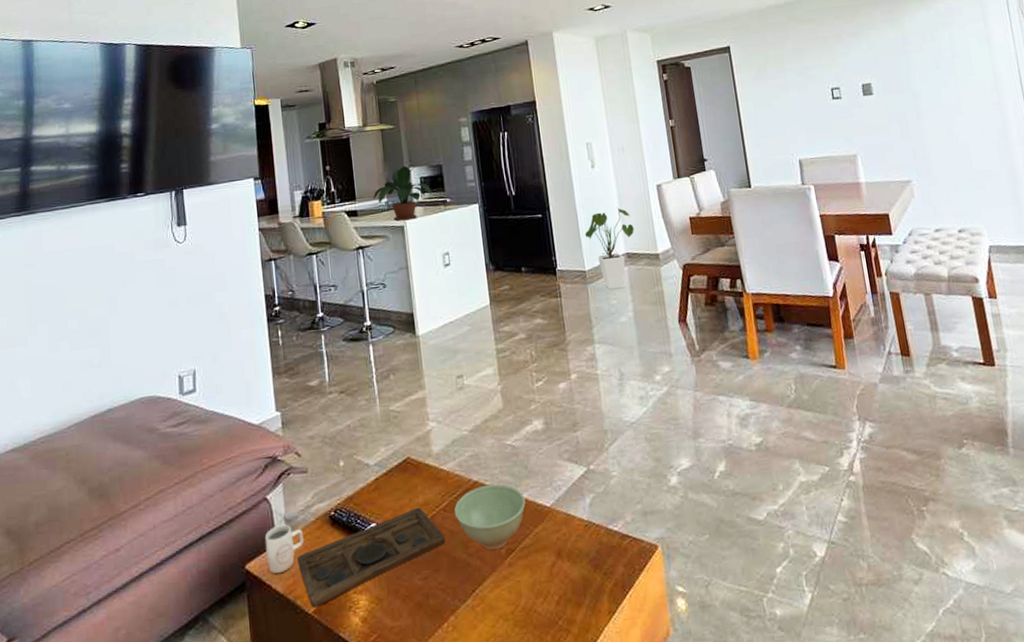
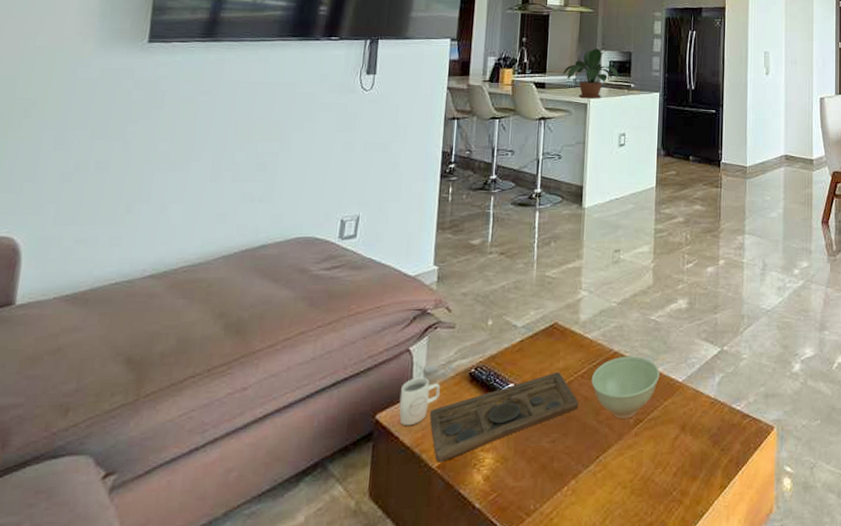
house plant: present [585,207,634,291] -> none [751,112,795,188]

